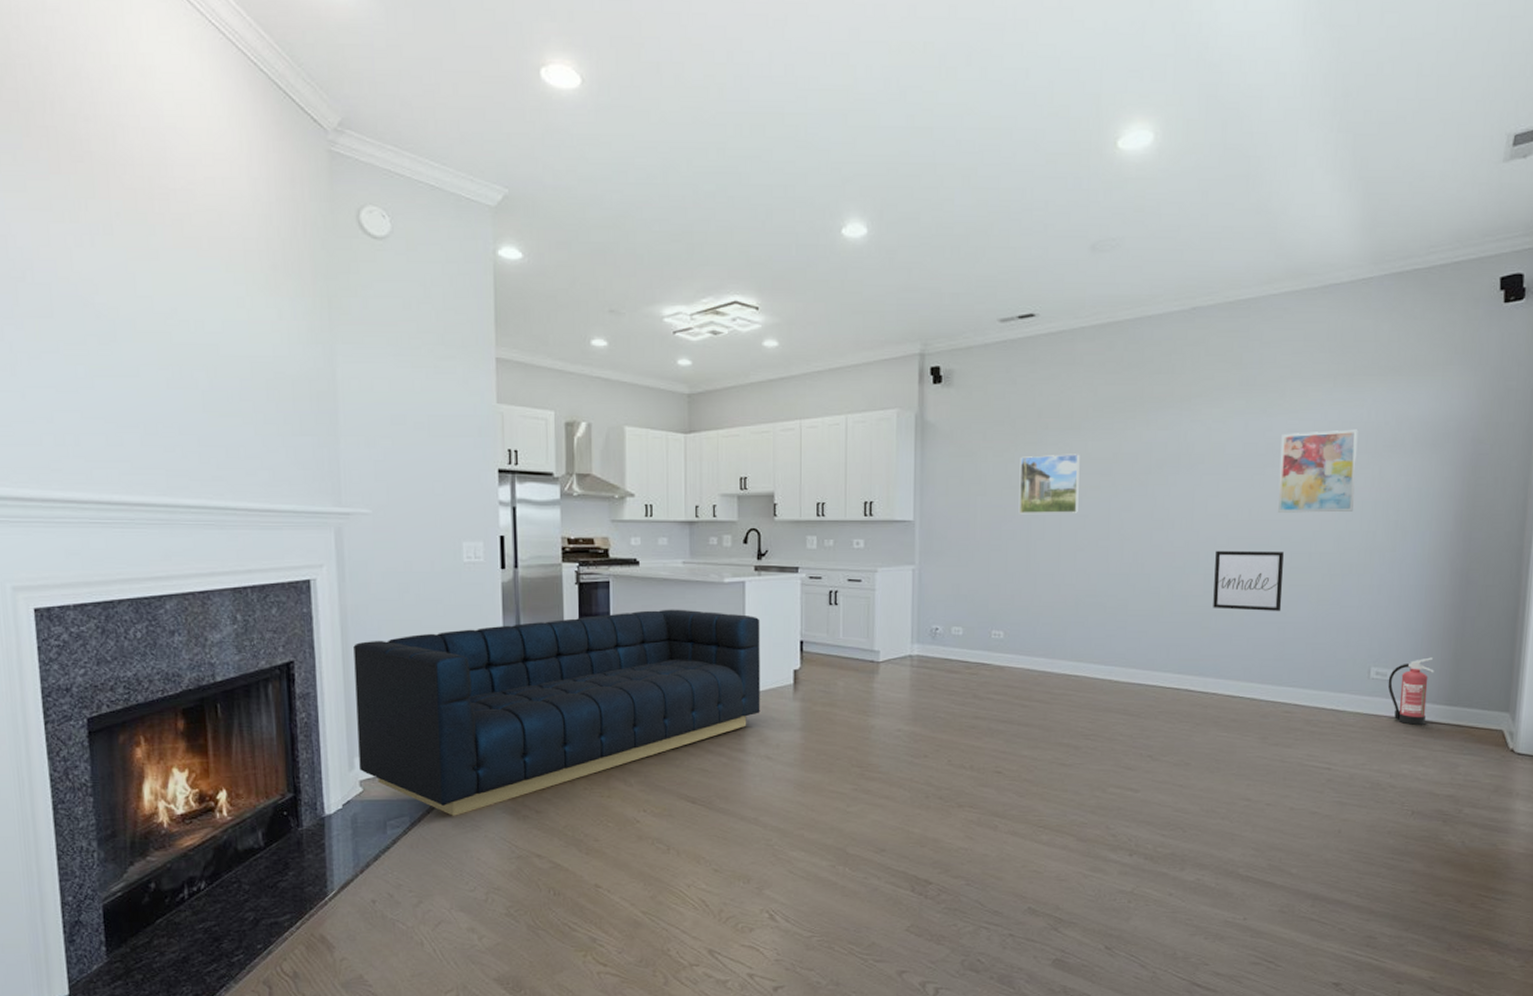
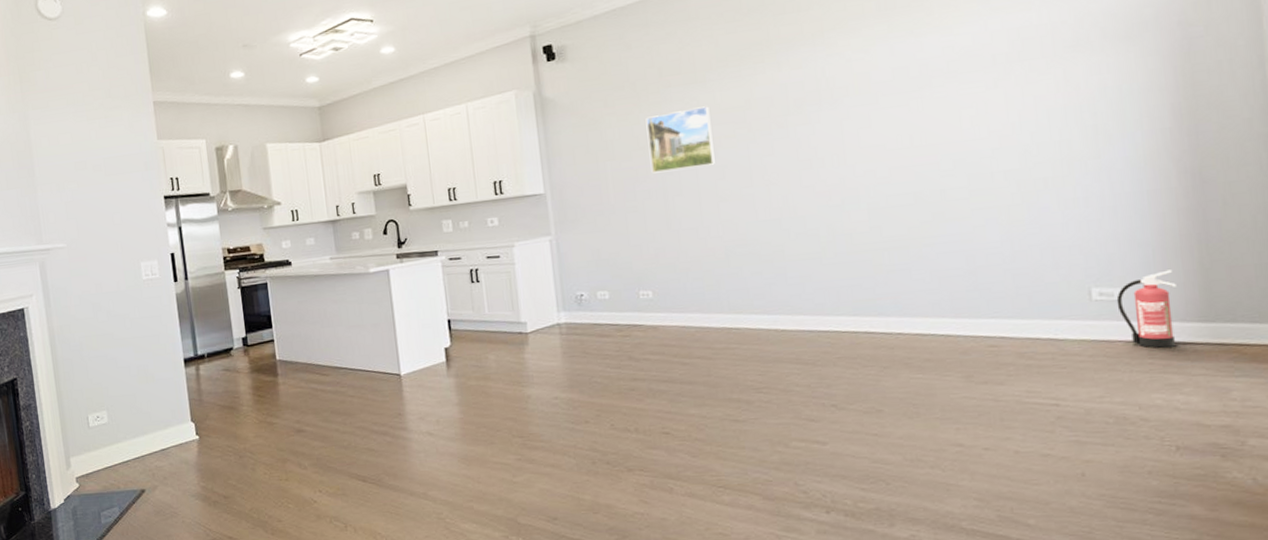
sofa: present [353,609,760,816] -> none [61,300,418,505]
wall art: present [1213,550,1284,612] -> none [877,175,967,244]
wall art: present [1278,429,1358,513] -> none [935,34,1037,135]

